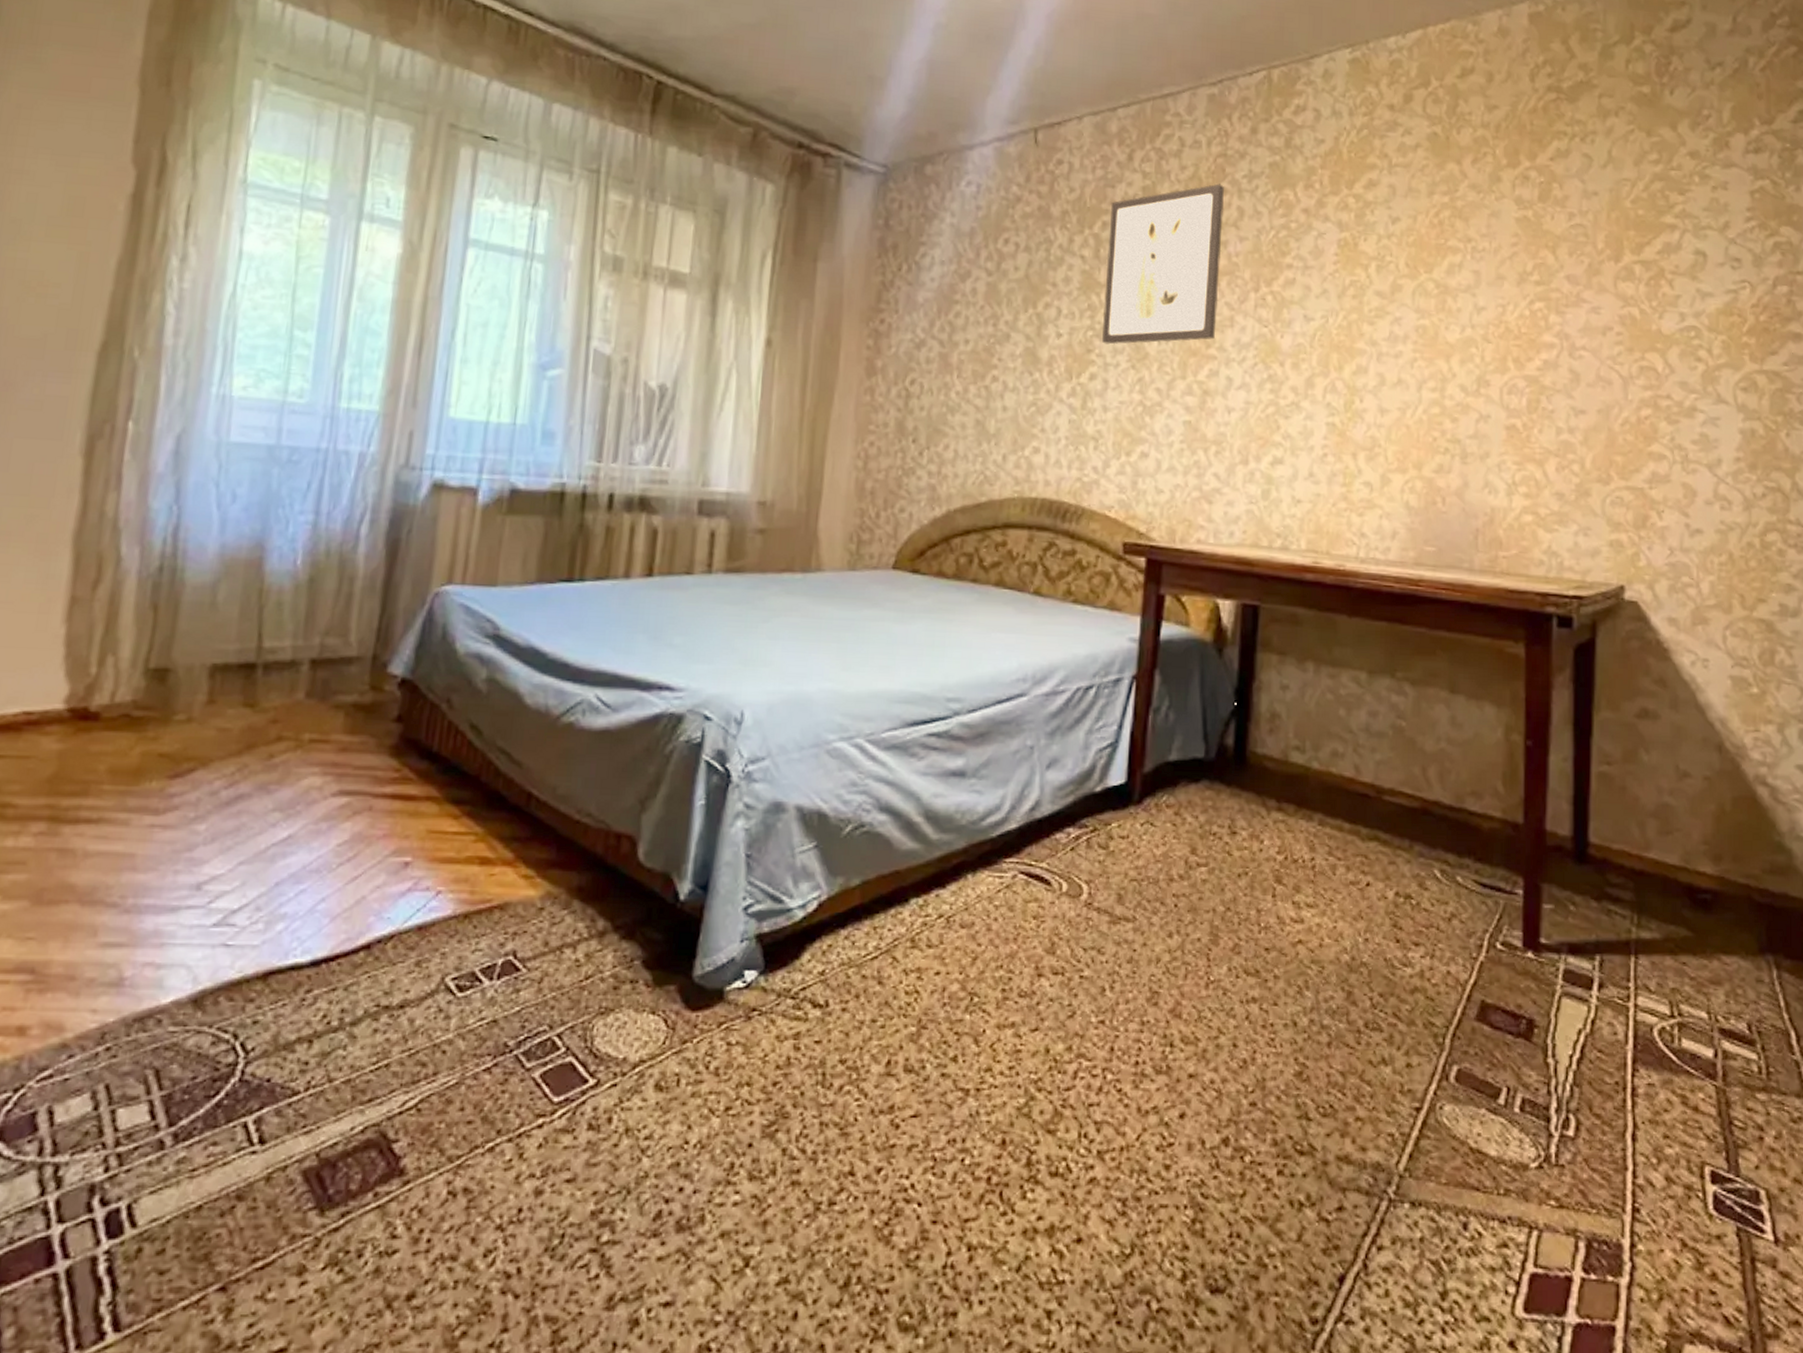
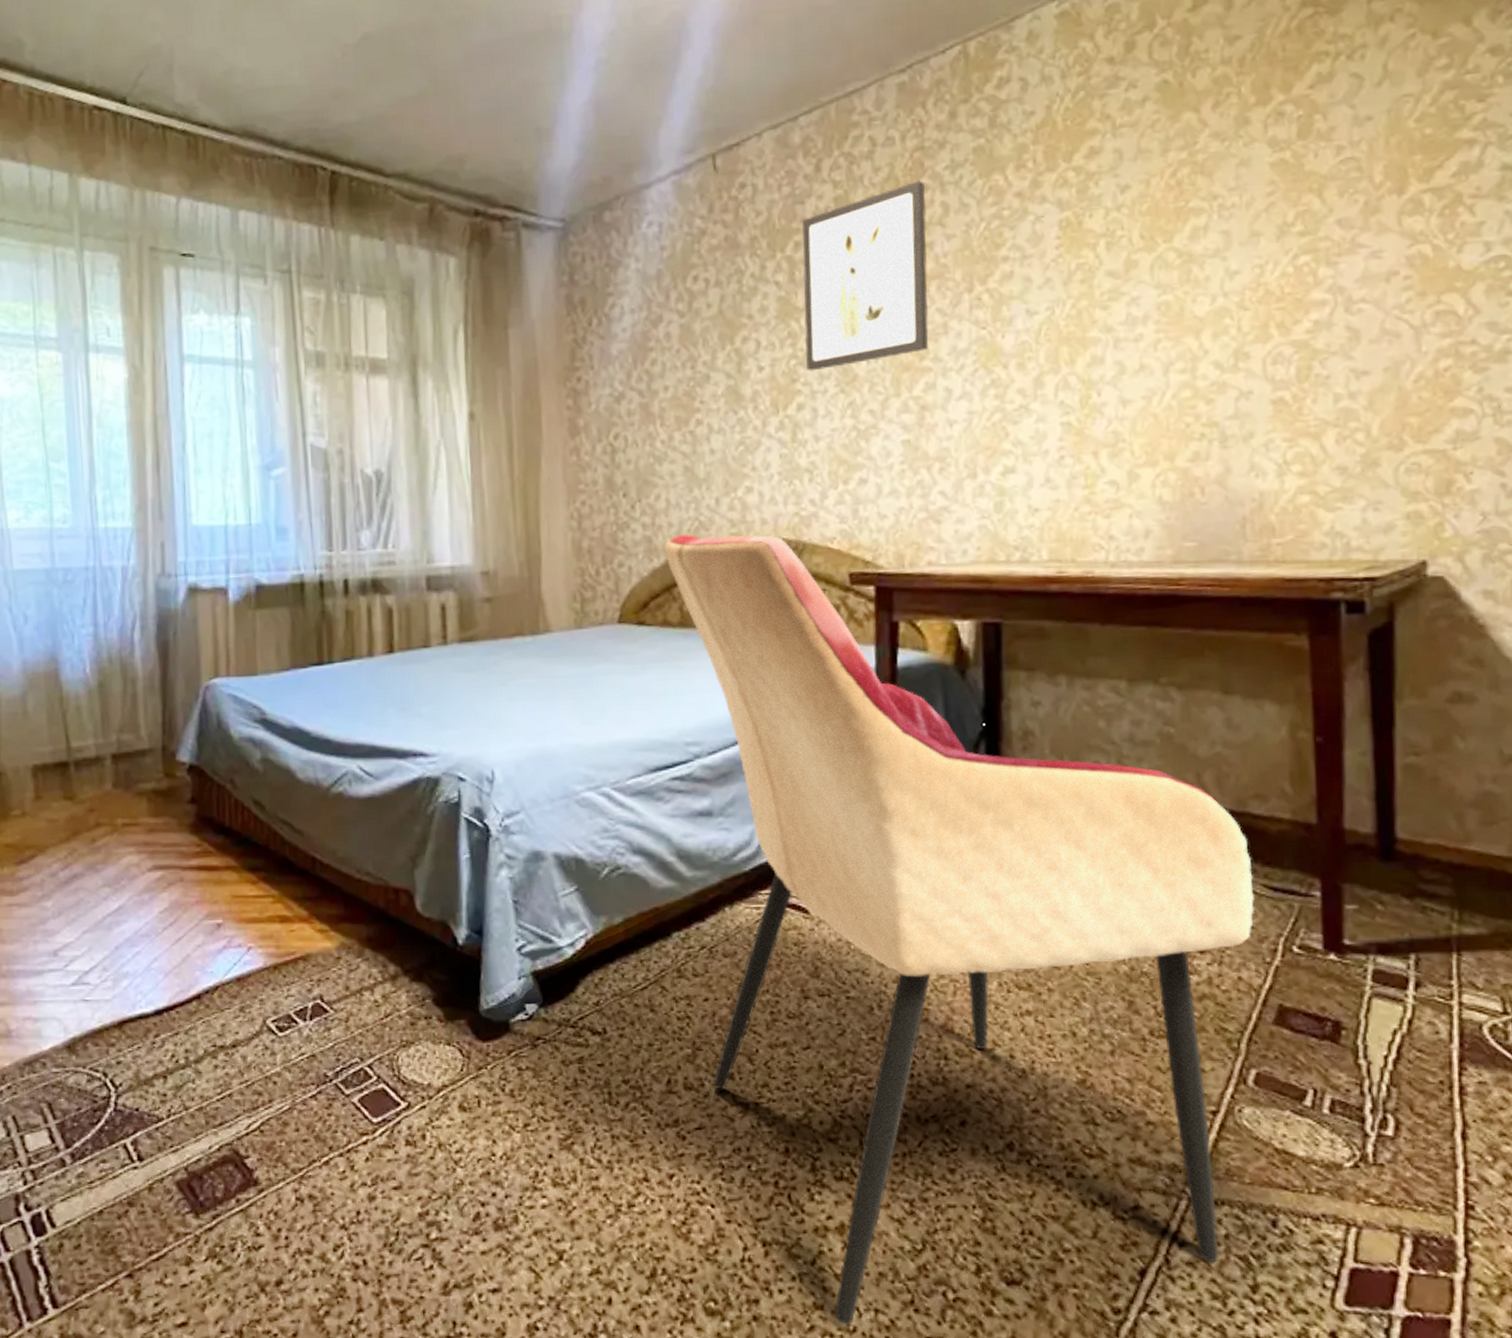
armchair: none [935,487,1466,1341] -> present [663,534,1255,1325]

